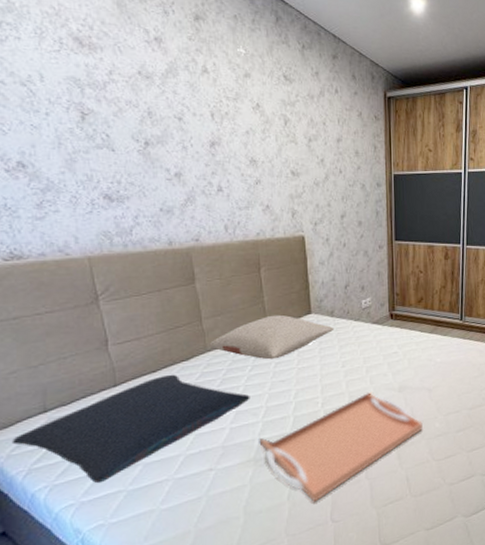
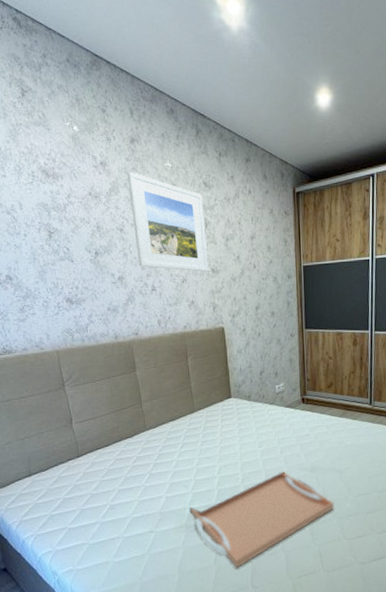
pillow: present [11,374,250,484] -> none [8,448,182,536]
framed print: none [188,52,288,174] -> present [126,171,209,272]
pillow: present [209,314,335,360] -> none [148,398,252,439]

